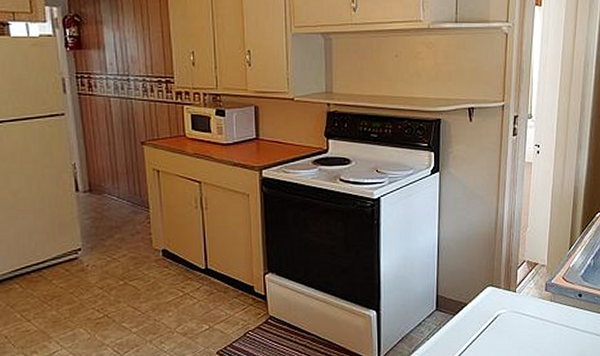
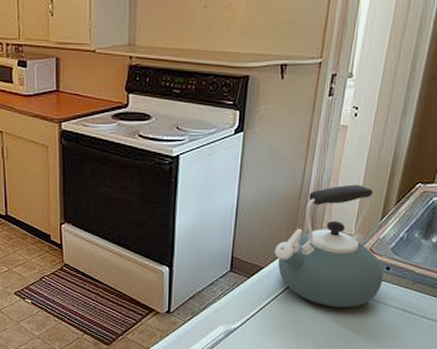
kettle: none [476,217,576,339] -> present [274,184,383,308]

